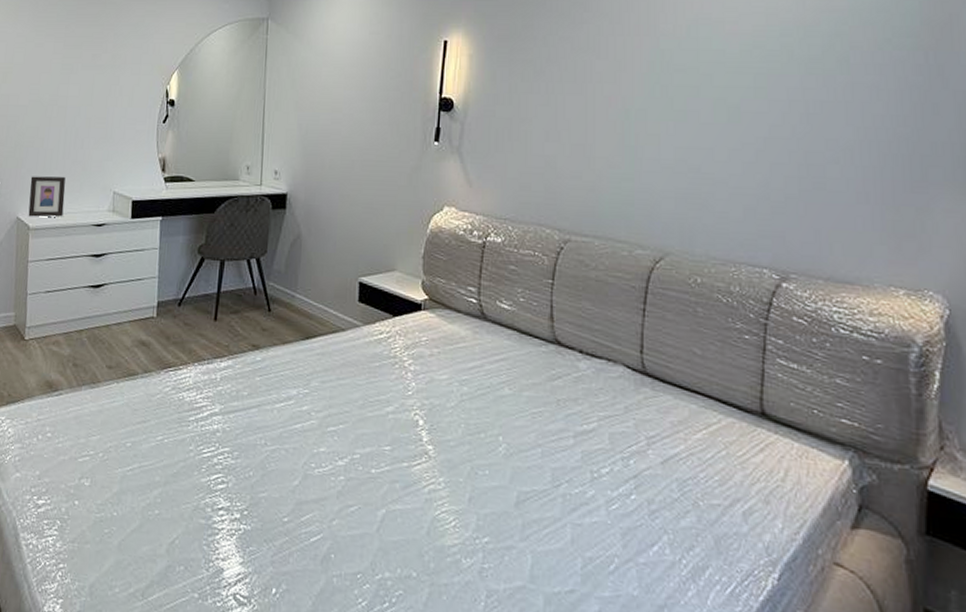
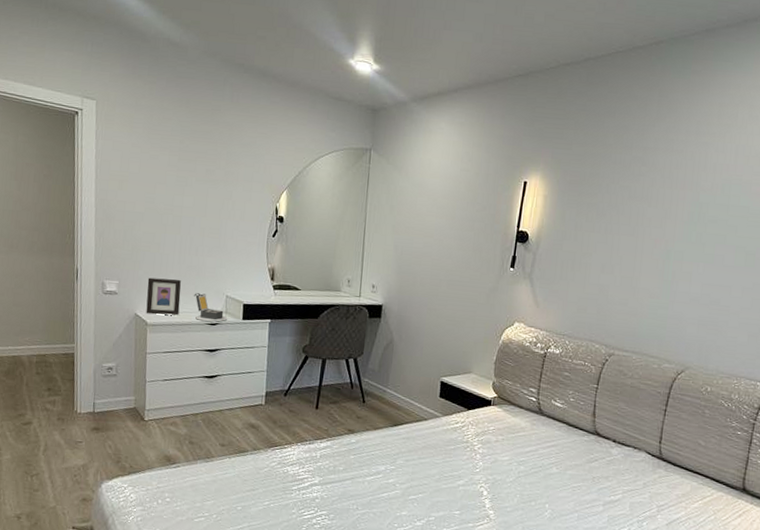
jewelry box: none [79,190,116,223] -> present [194,293,228,322]

